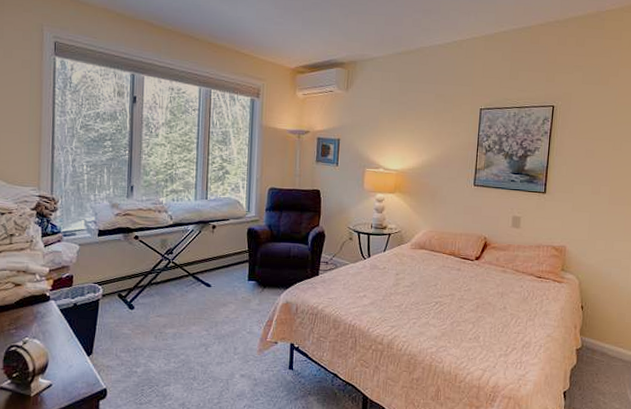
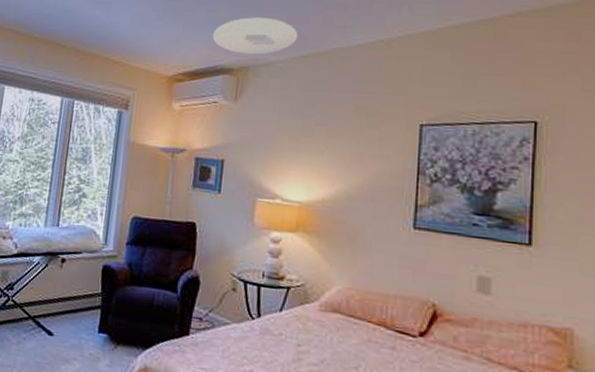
ceiling light: none [326,18,394,51] -> present [212,17,298,55]

